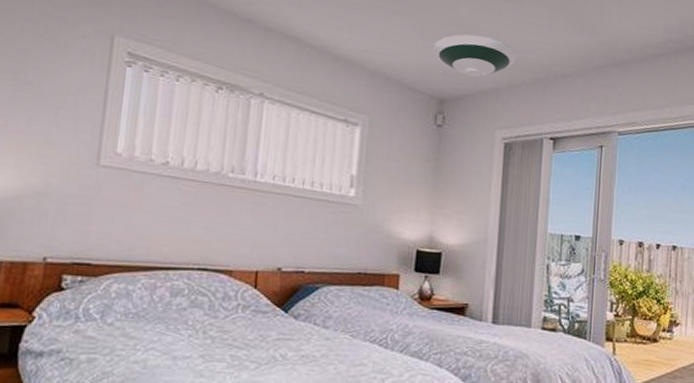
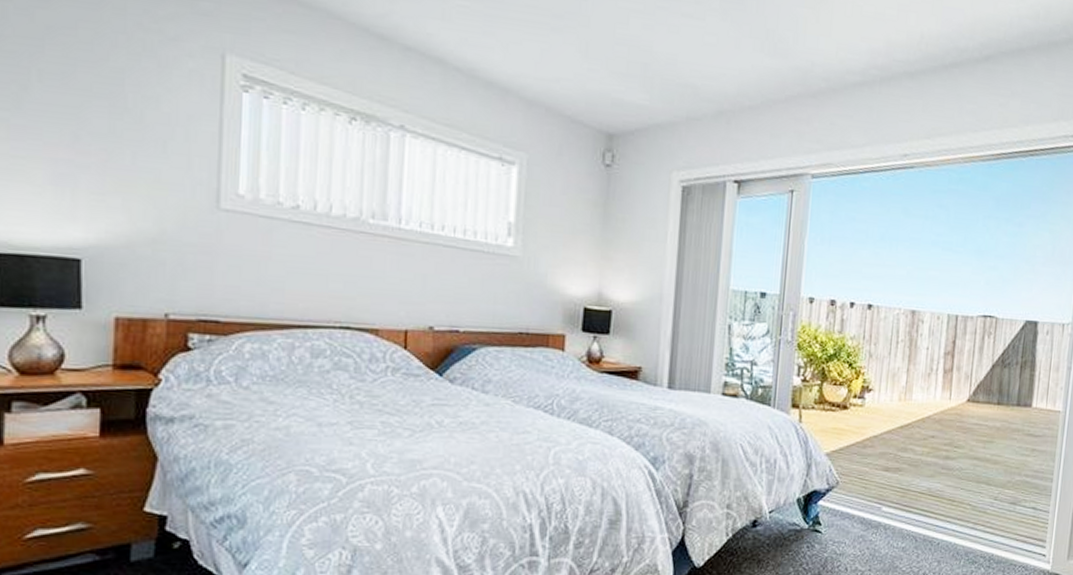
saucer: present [433,34,517,77] -> none [600,56,698,108]

